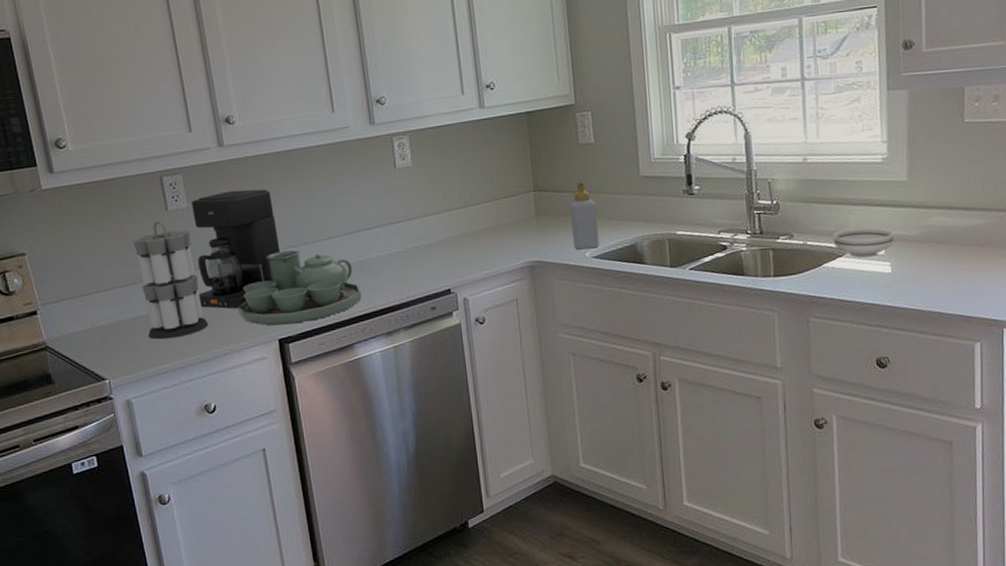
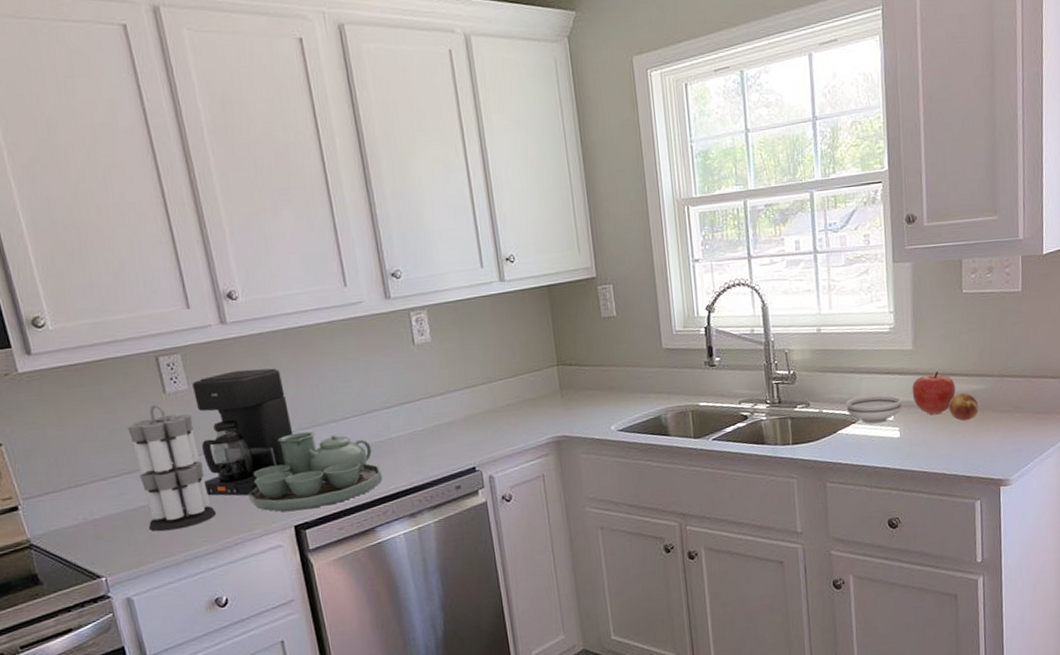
soap bottle: present [569,181,600,250] -> none [593,354,625,424]
fruit: none [905,204,955,251] -> present [912,371,956,416]
fruit: none [946,228,981,258] -> present [948,393,979,422]

